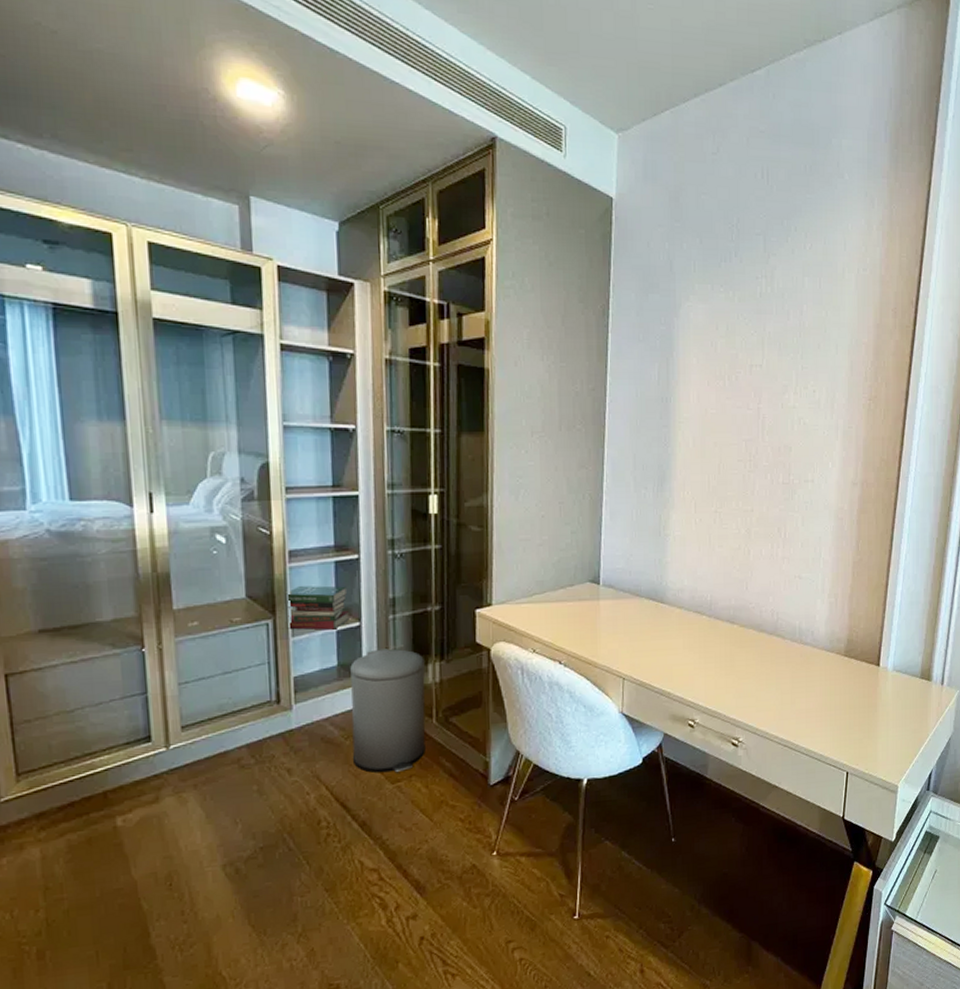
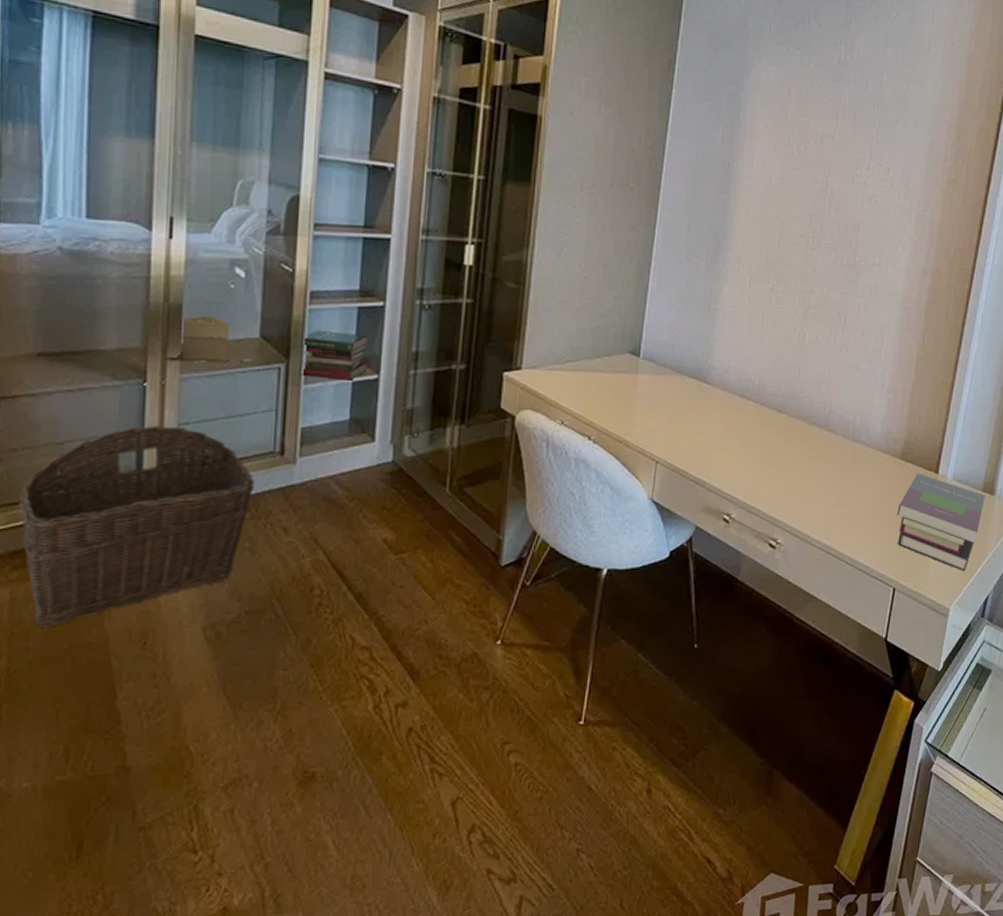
wicker basket: none [38,685,256,879] -> present [19,425,254,627]
decorative box: none [158,581,218,625] -> present [164,315,229,361]
pedal bin: present [350,649,426,773] -> none [356,406,443,543]
books: none [845,667,923,752] -> present [897,473,985,571]

